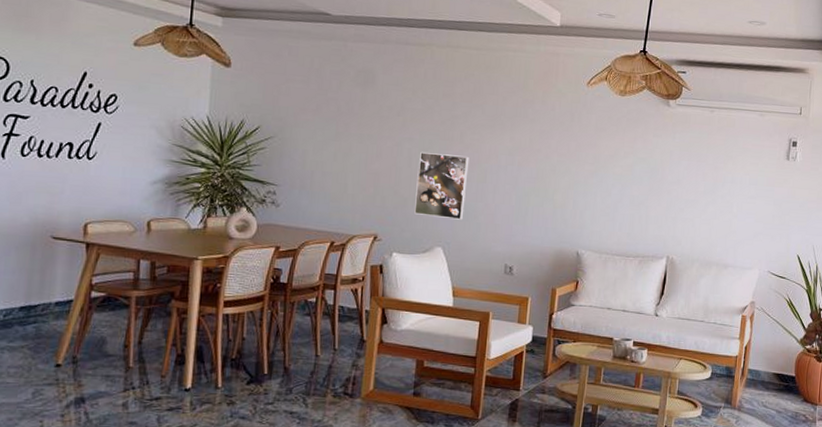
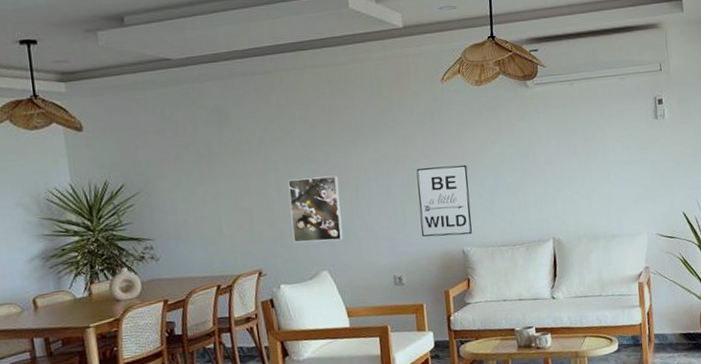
wall art: none [540,164,597,238] -> present [416,164,472,237]

